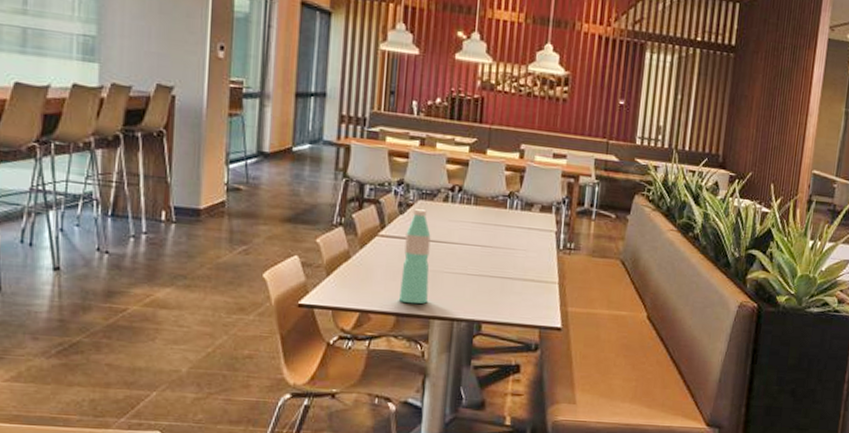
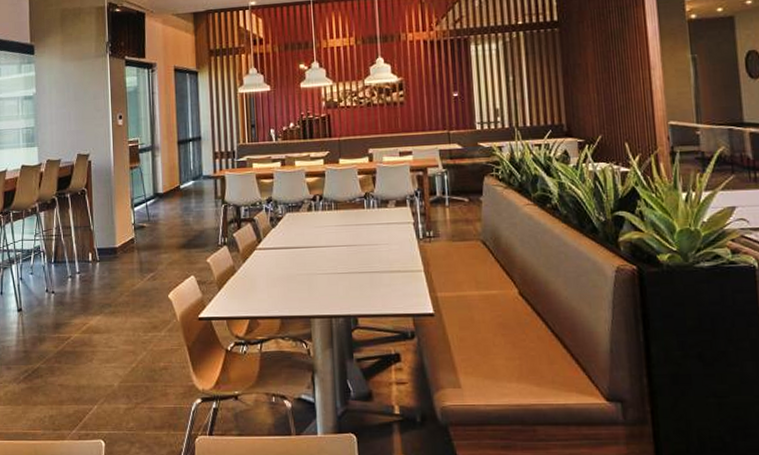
water bottle: present [399,209,431,304] -> none [279,221,306,307]

